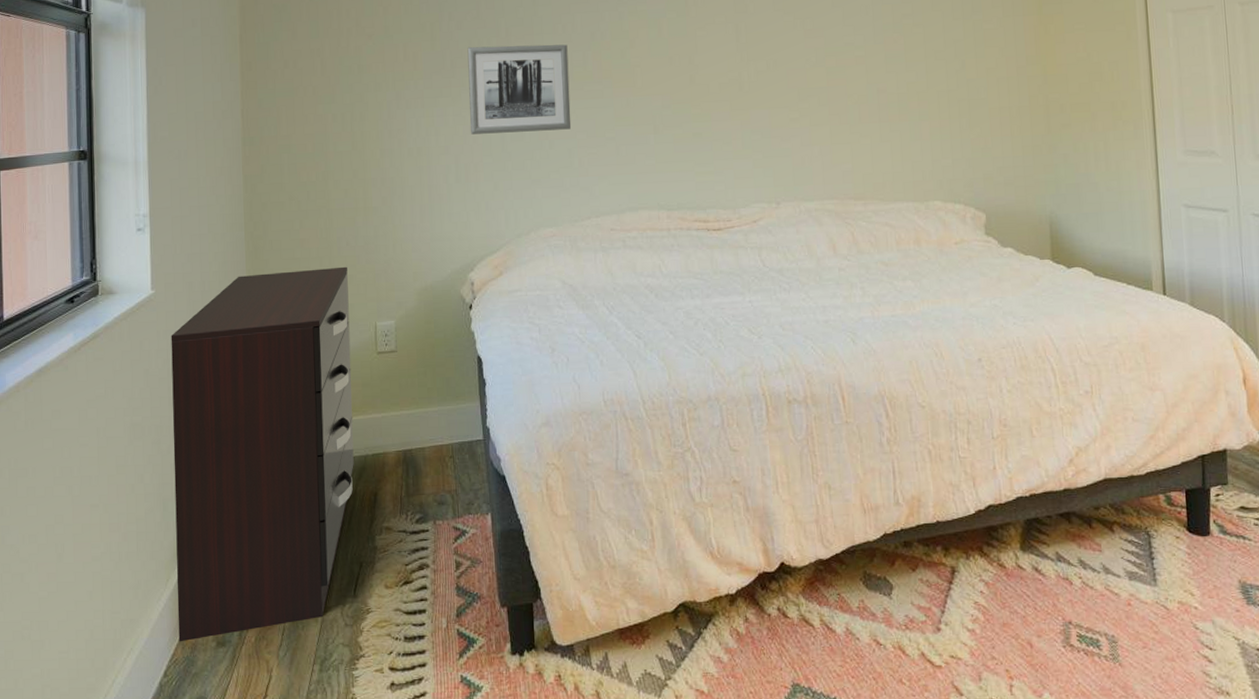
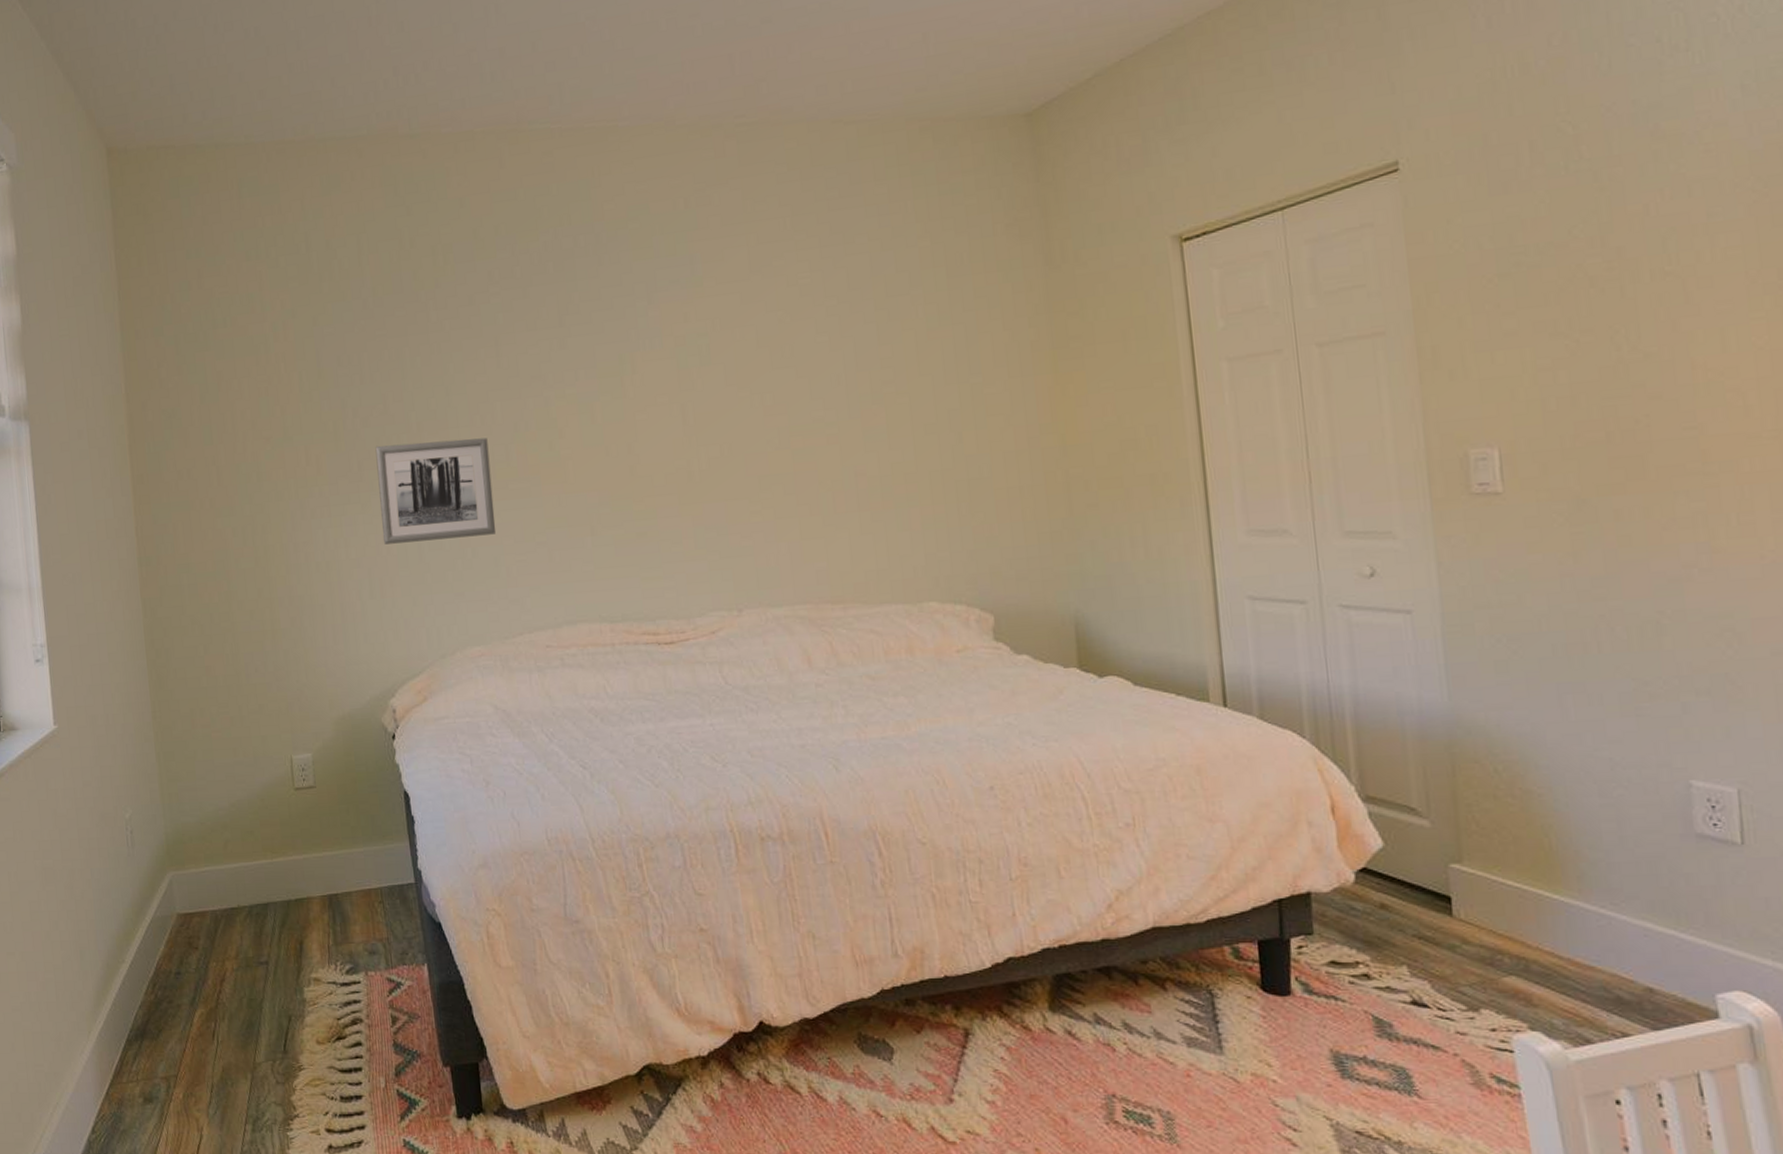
dresser: present [171,266,354,642] -> none [77,695,277,1097]

